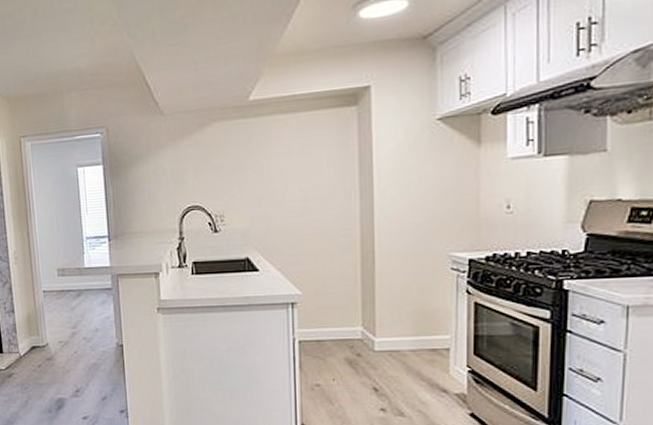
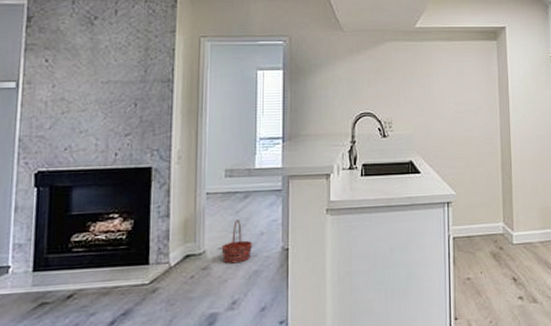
basket: none [61,316,90,356] -> present [221,219,253,264]

